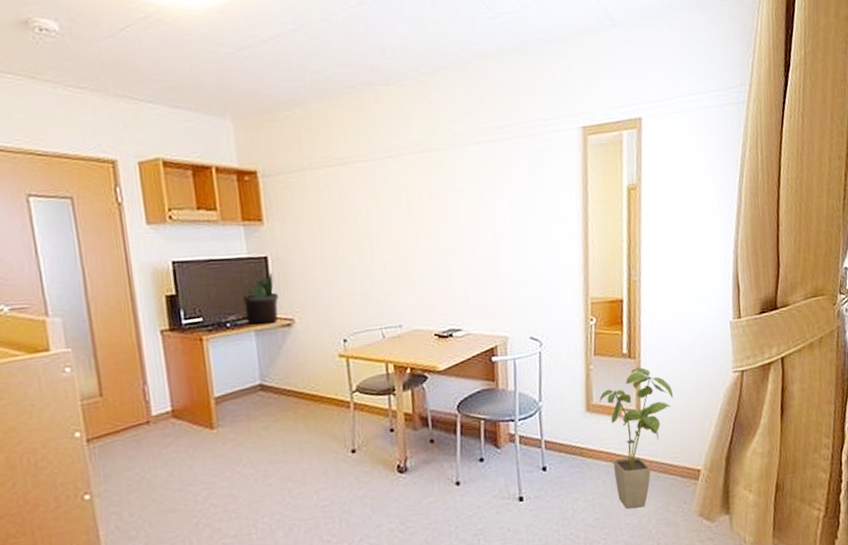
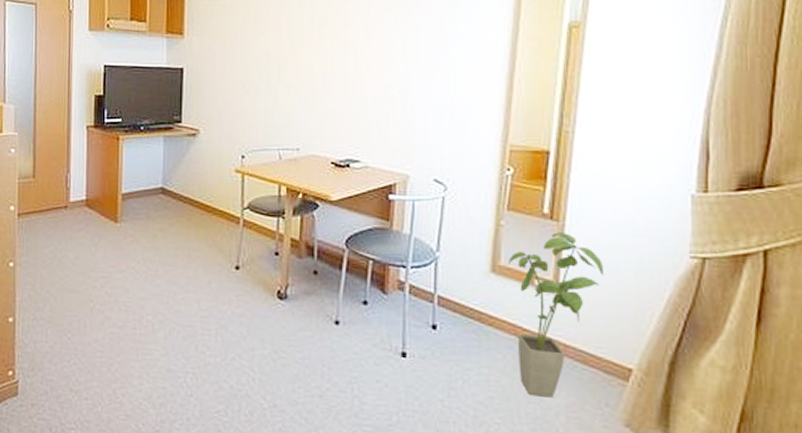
planter: present [242,272,279,325] -> none [157,81,188,132]

